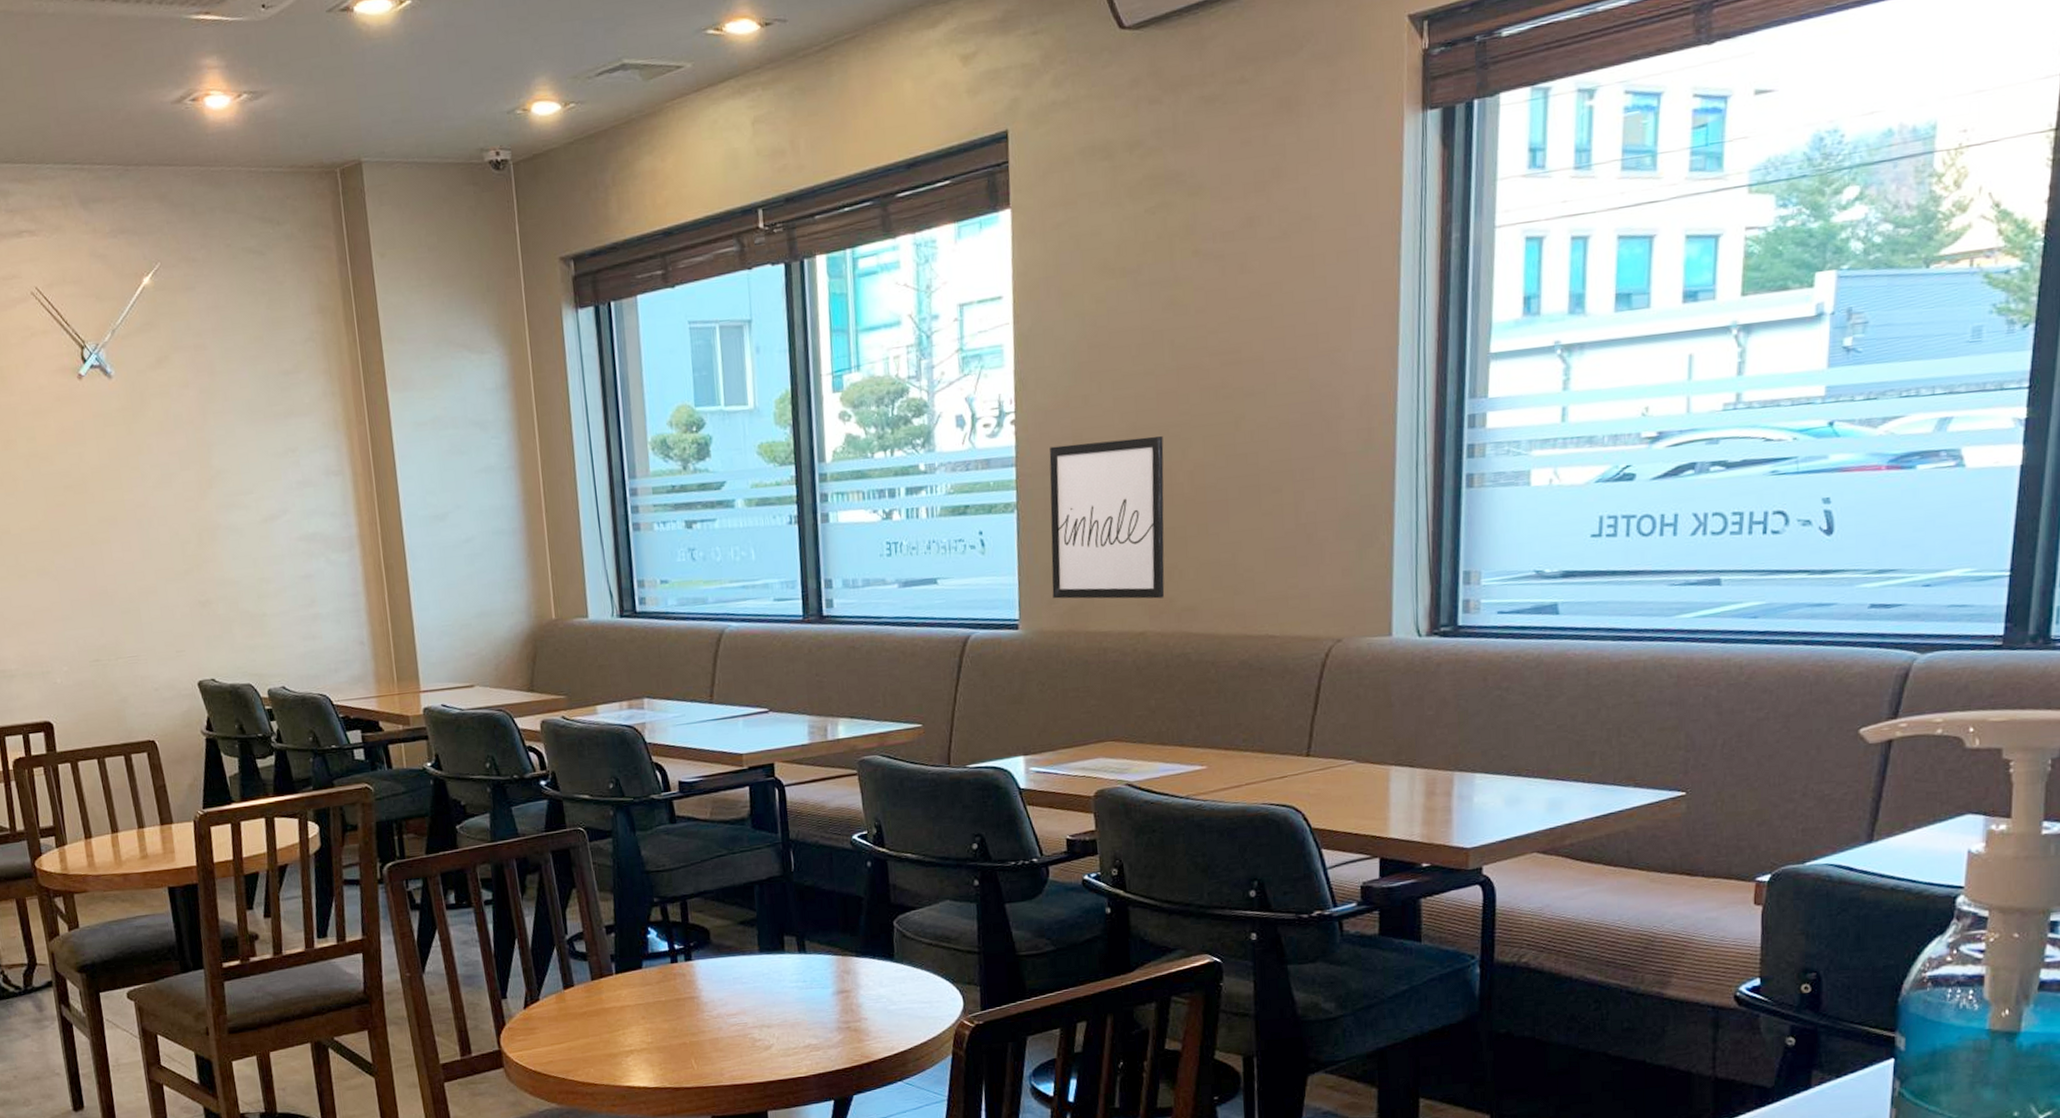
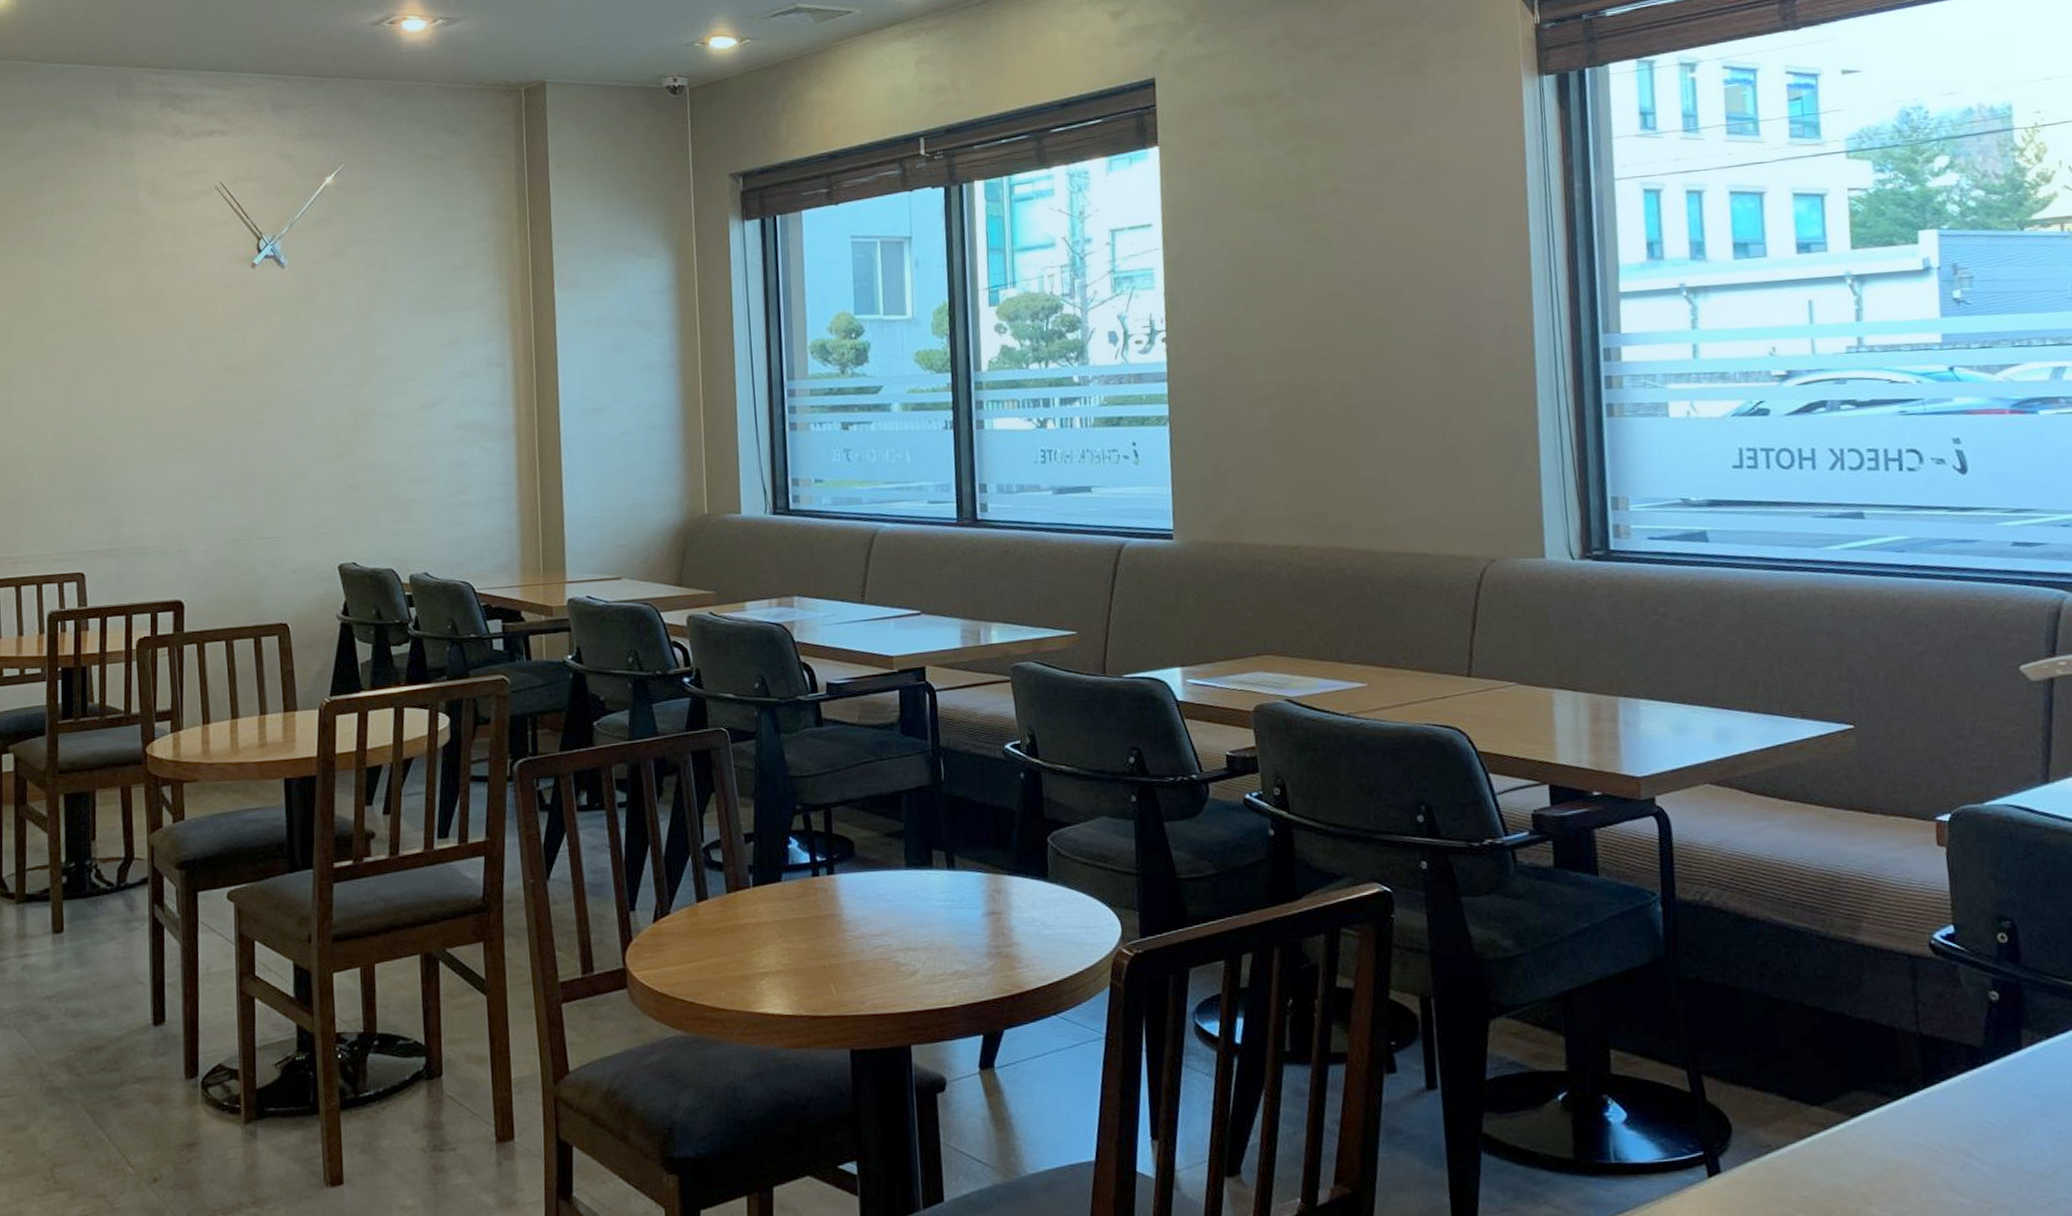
wall art: present [1049,436,1165,599] -> none [1200,357,1318,514]

